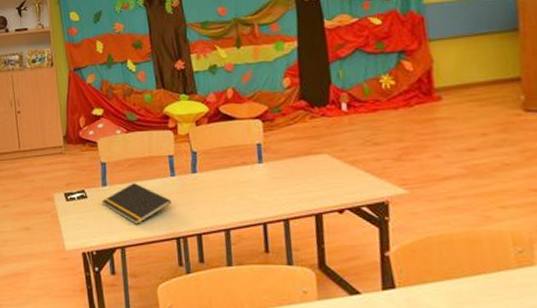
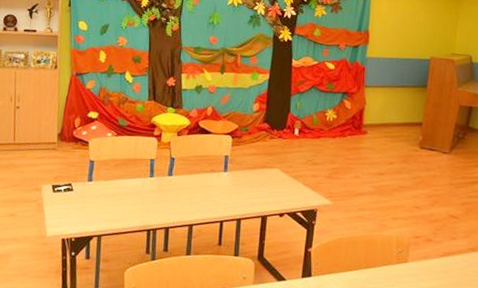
notepad: present [101,182,171,224] -> none [85,180,147,217]

